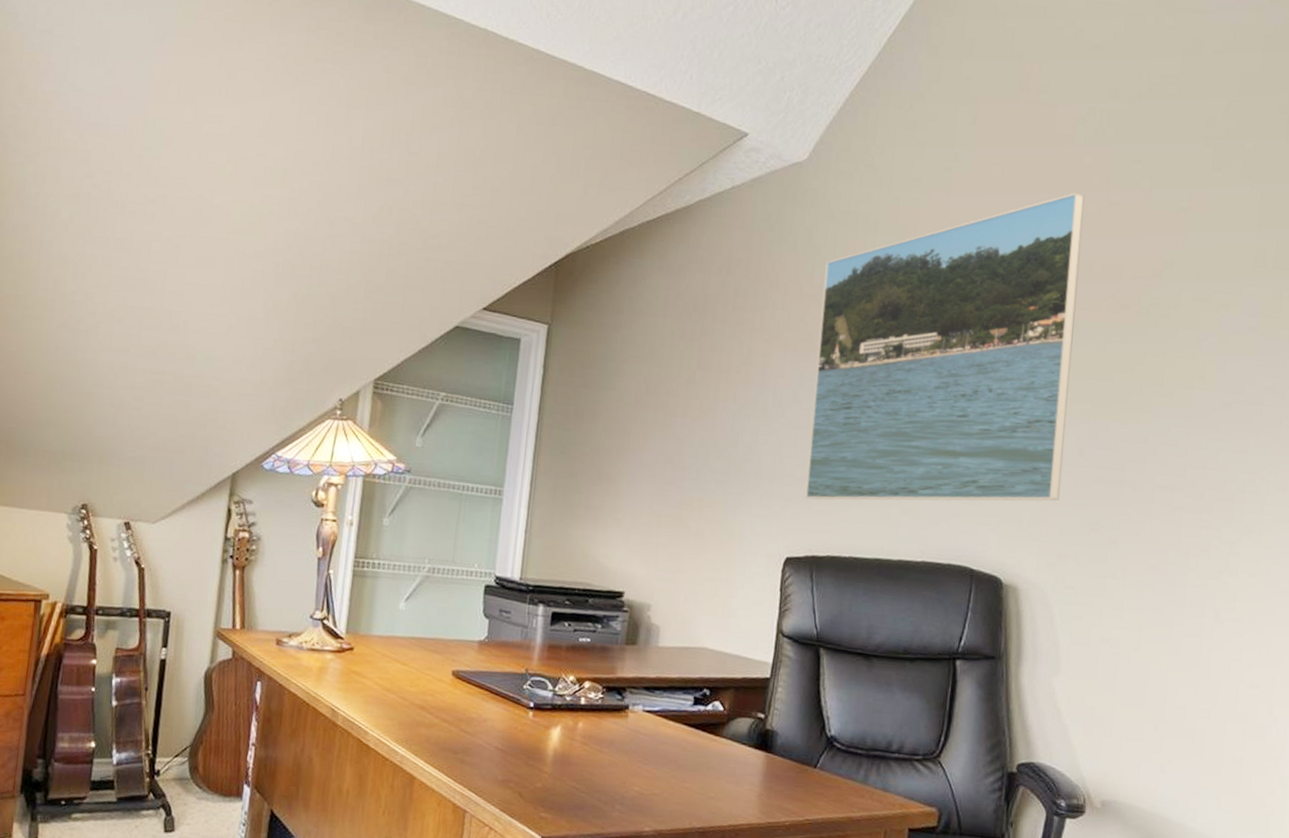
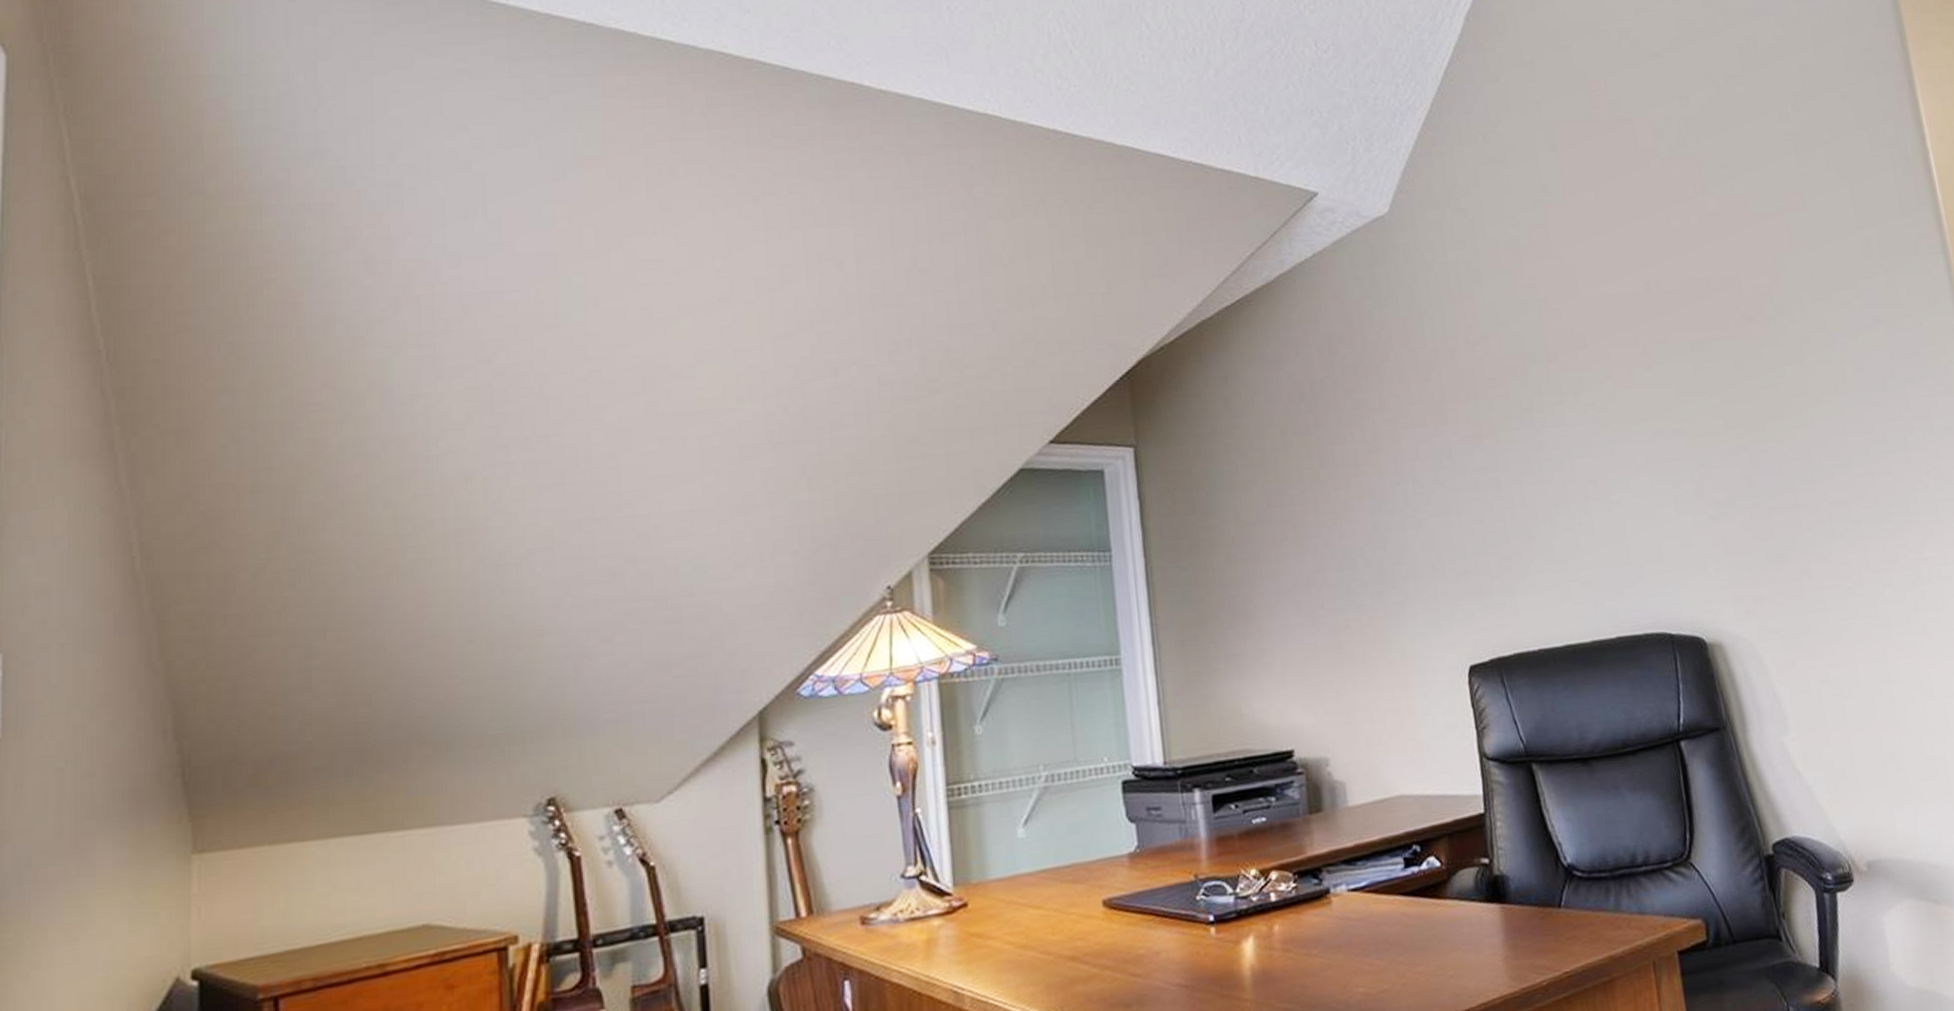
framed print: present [805,192,1084,502] -> none [1435,207,1740,593]

